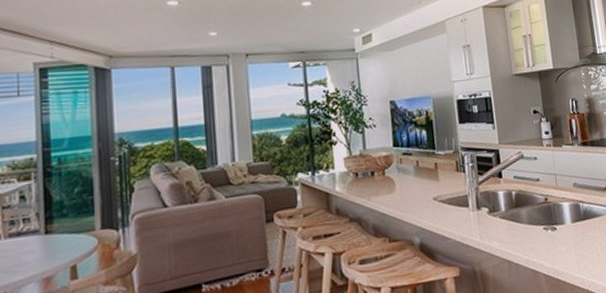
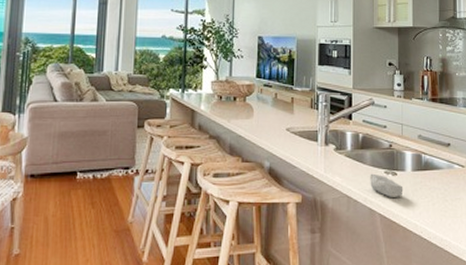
soap bar: none [528,231,566,255] -> present [370,173,404,197]

